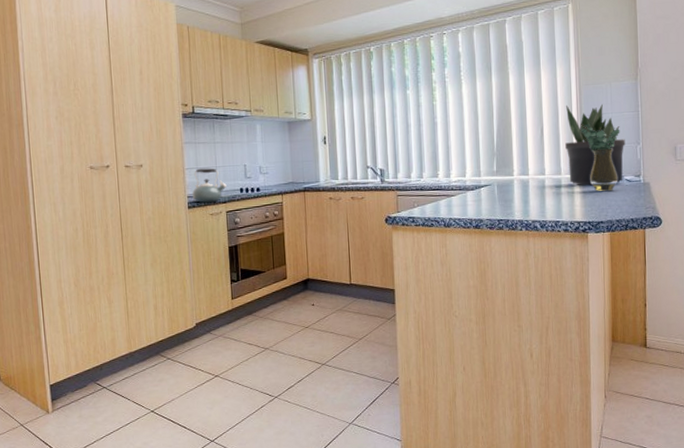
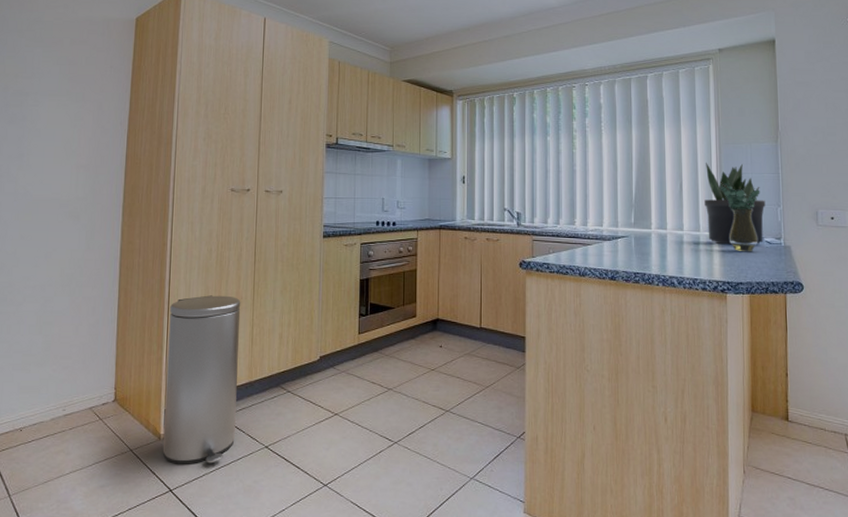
pedal bin: none [42,272,121,434] -> present [162,295,241,464]
kettle: present [192,168,227,203] -> none [328,198,363,234]

